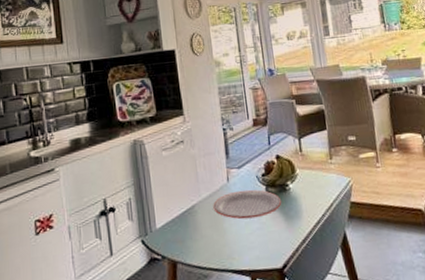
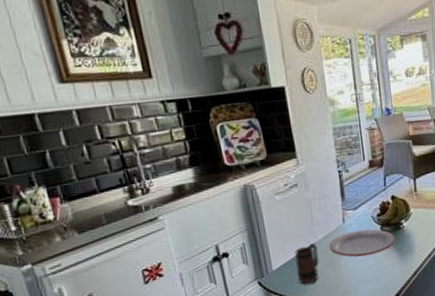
mug: none [178,202,203,247] -> present [295,243,319,284]

